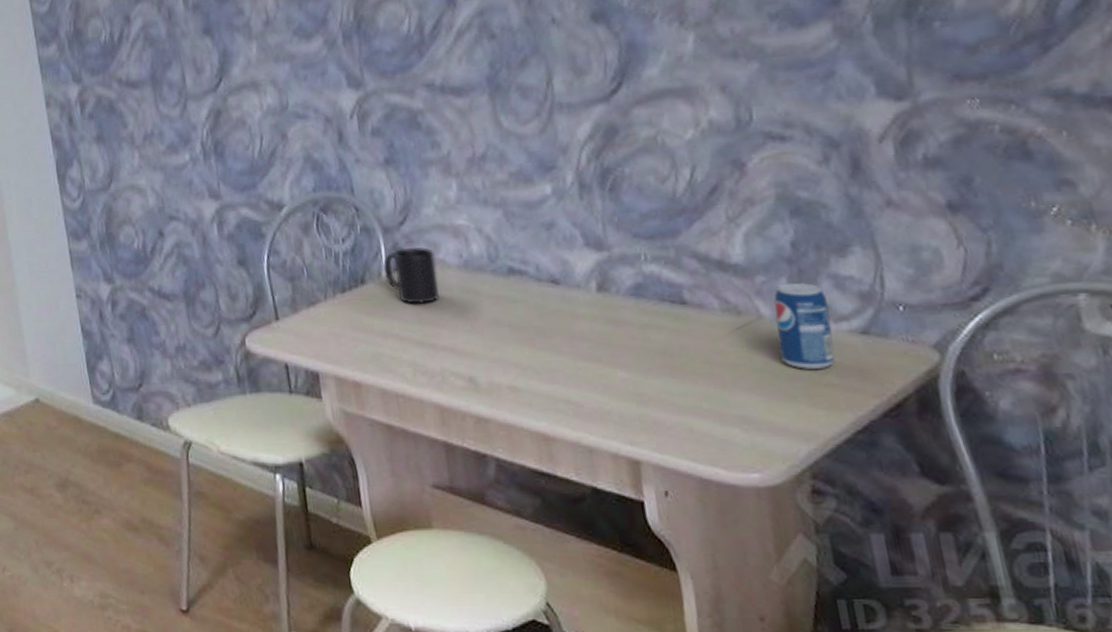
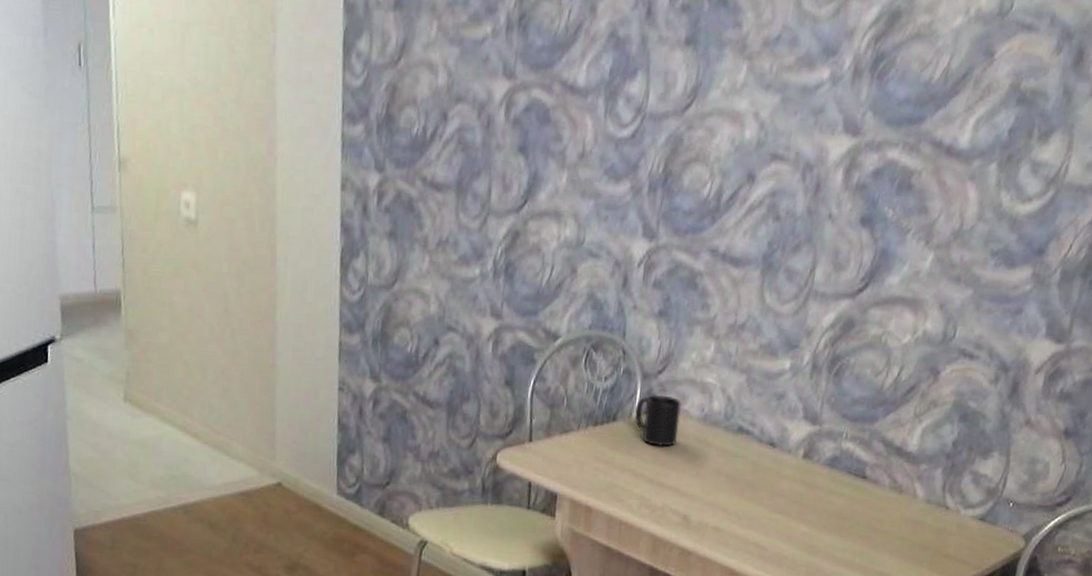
beverage can: present [774,282,835,369] -> none [921,473,965,543]

